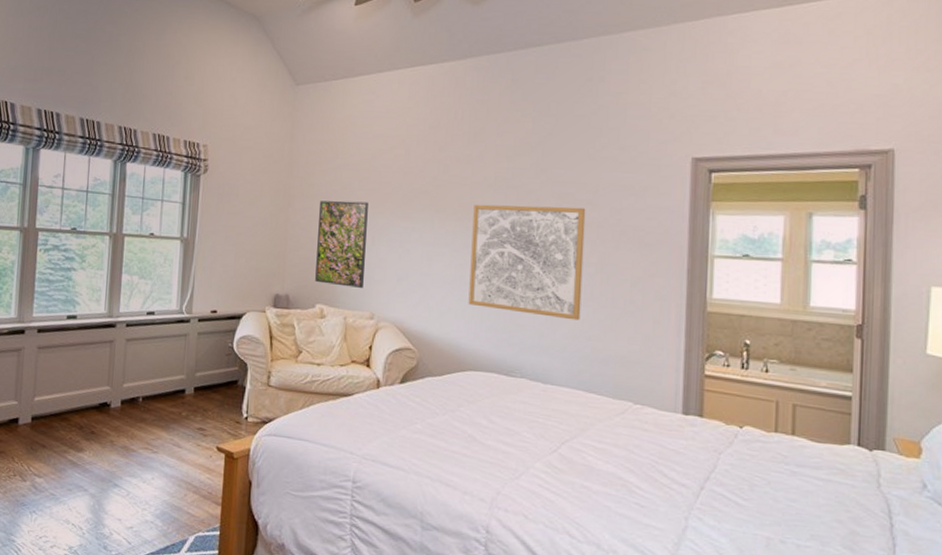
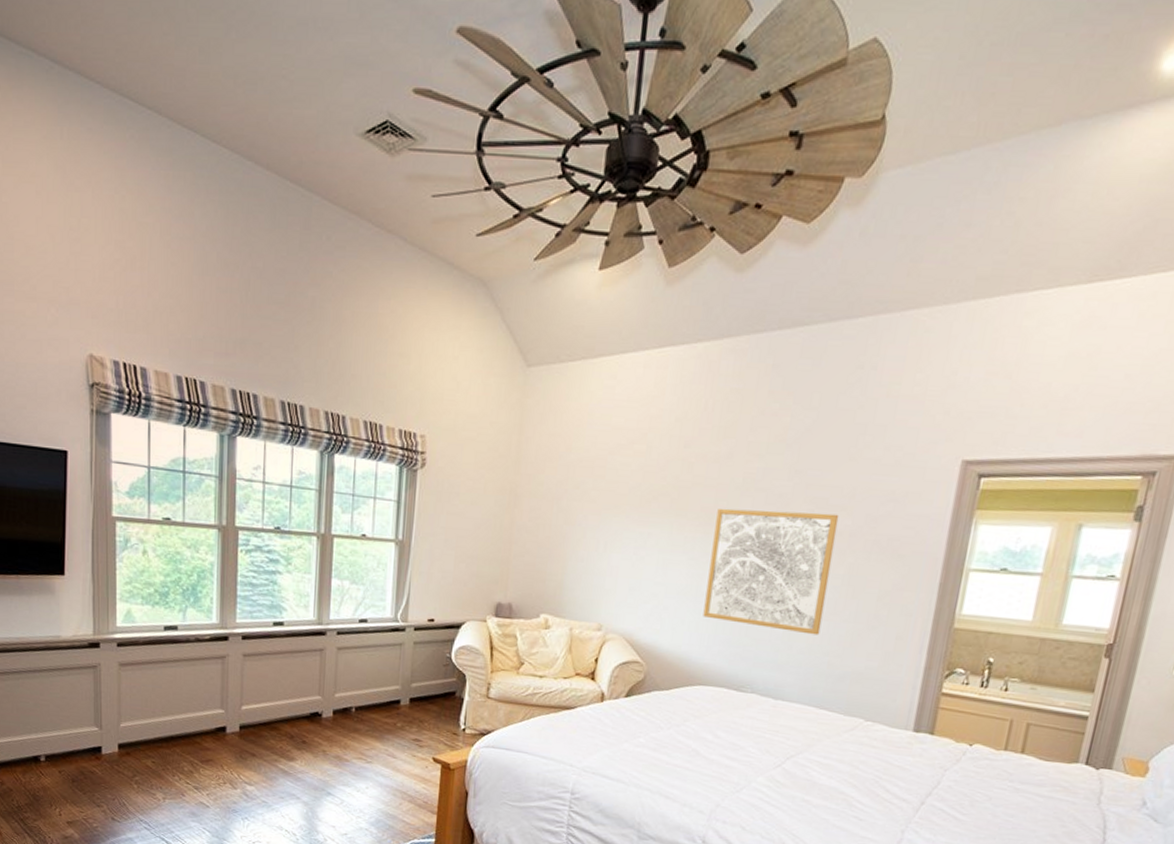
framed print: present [315,200,368,288] -> none [541,501,602,598]

